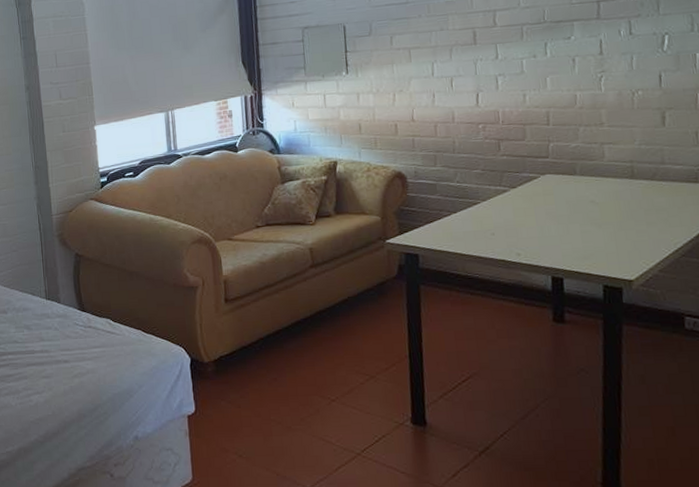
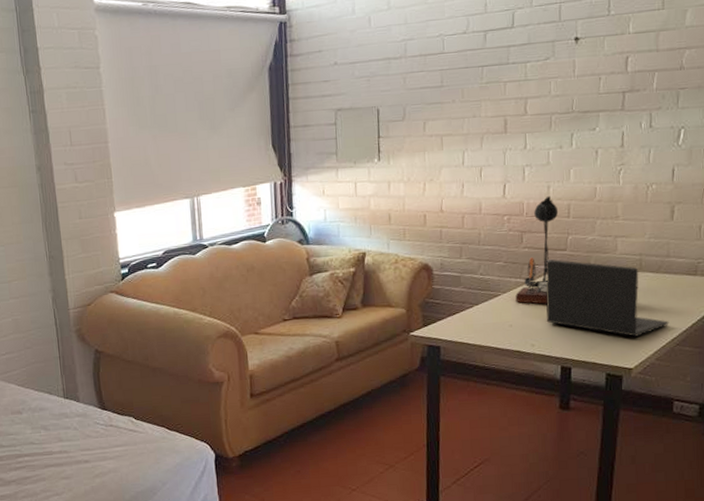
desk organizer: none [496,165,532,212] -> present [515,257,548,304]
desk lamp: none [504,104,537,196] -> present [524,196,559,288]
laptop: none [527,167,671,247] -> present [546,259,669,337]

